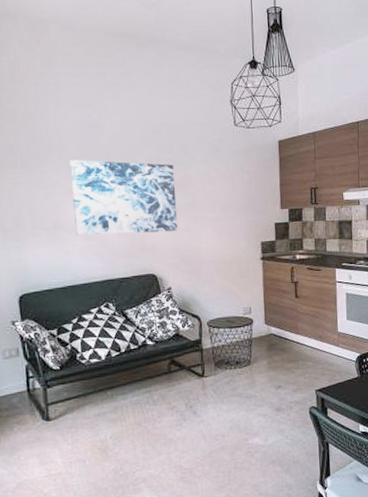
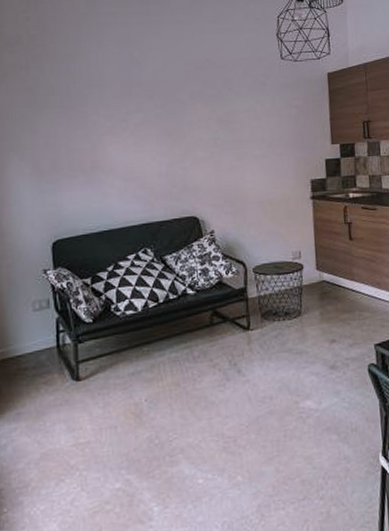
wall art: present [68,160,178,236] -> none [109,98,222,177]

